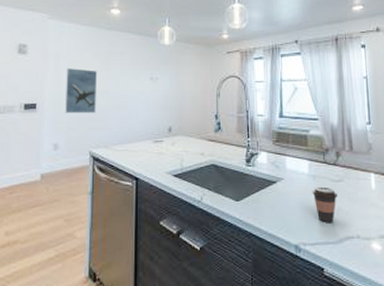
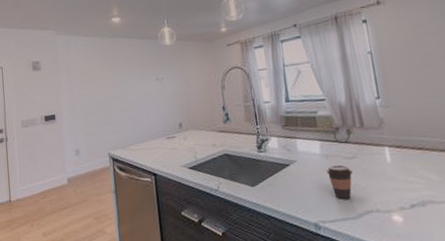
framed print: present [64,68,97,114] -> none [78,77,110,121]

